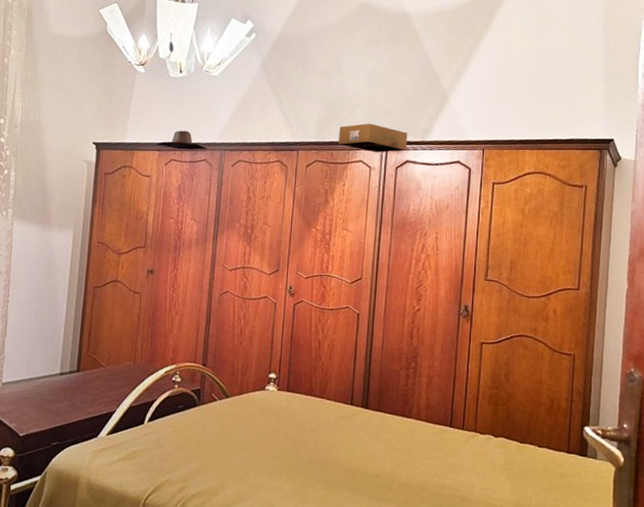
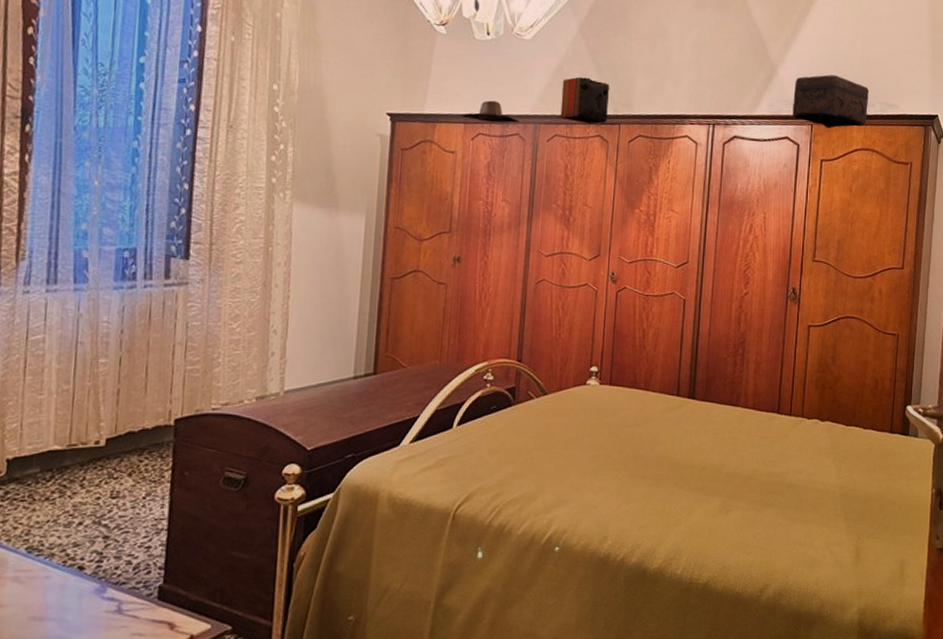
decorative box: none [244,108,289,151] -> present [560,77,610,124]
box: present [339,123,408,153] -> none [663,95,736,128]
decorative box: none [464,102,541,154] -> present [792,74,869,129]

